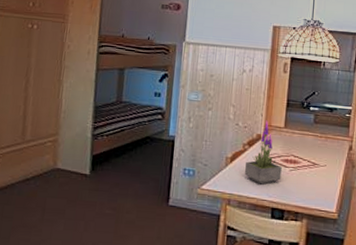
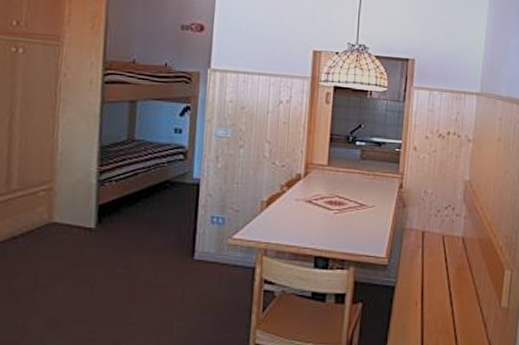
potted plant: present [245,120,282,185] -> none [283,157,326,231]

